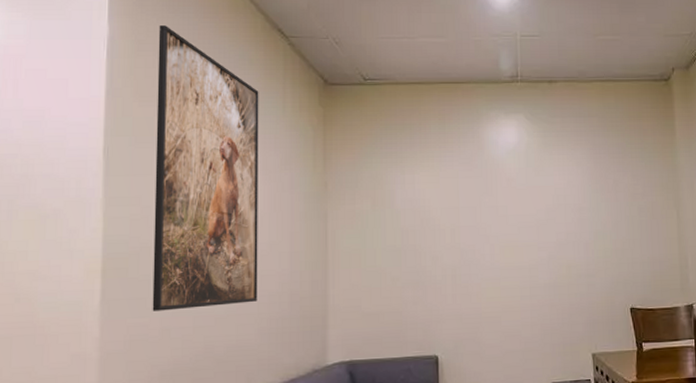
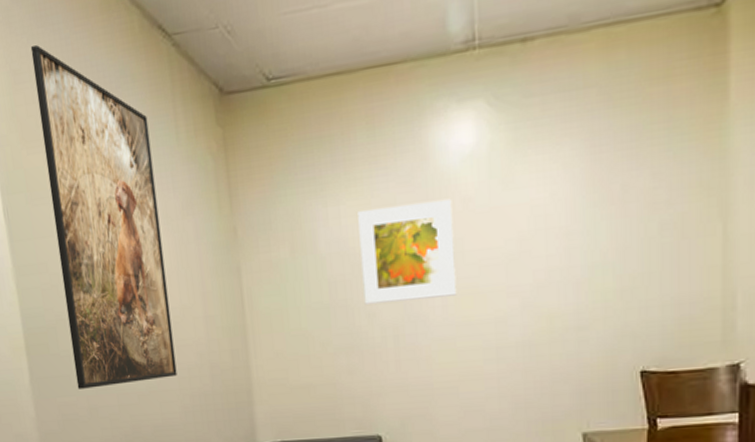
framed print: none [428,177,502,251] -> present [358,198,457,306]

